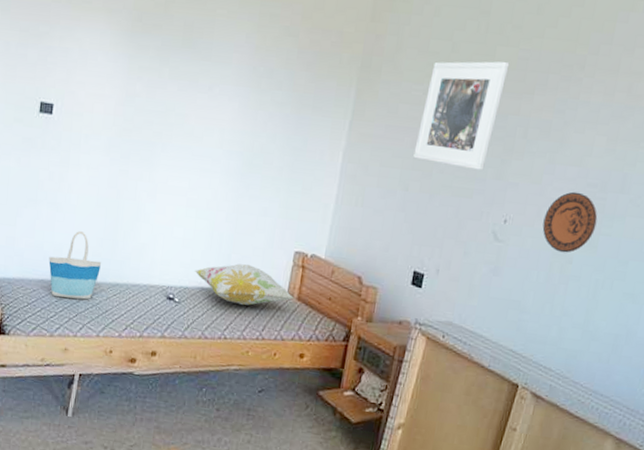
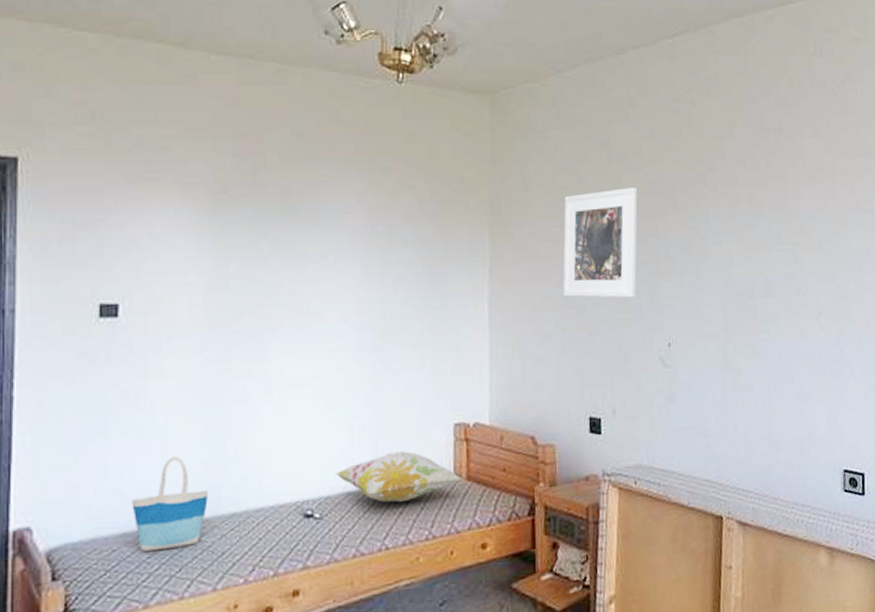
decorative plate: present [542,191,598,253] -> none [705,303,755,366]

